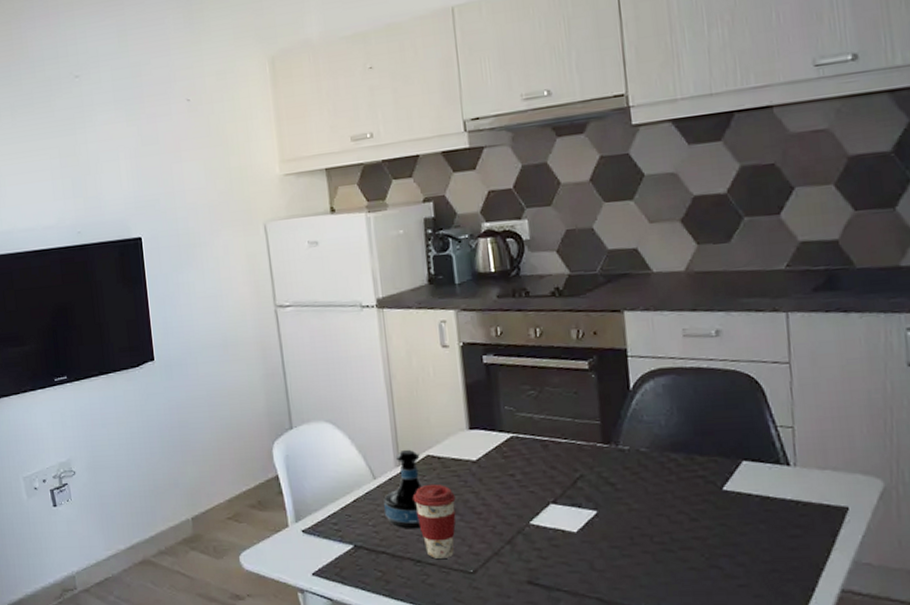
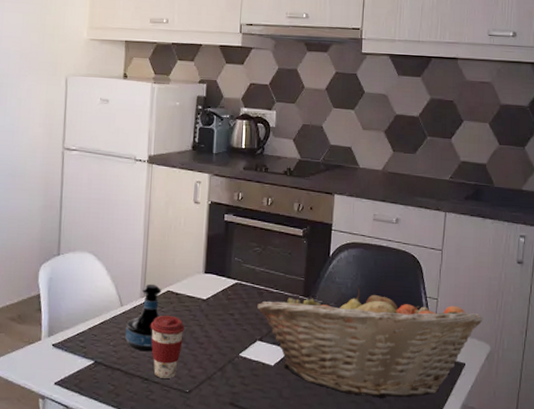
fruit basket: none [543,423,867,562] -> present [257,286,483,398]

